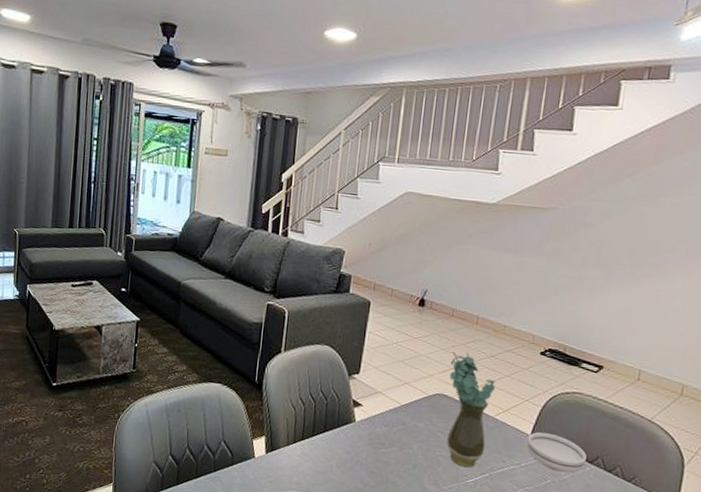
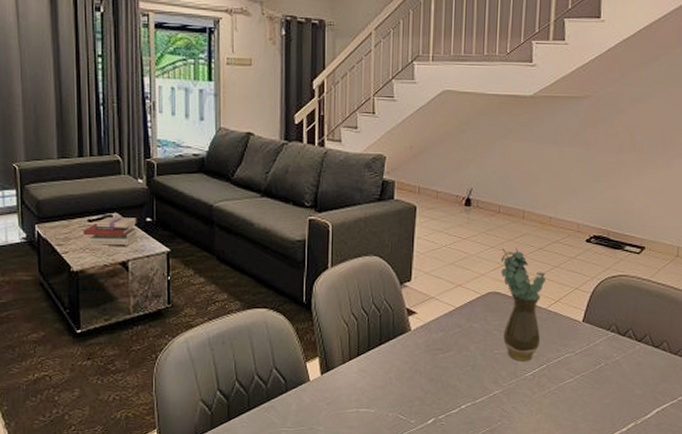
books: none [66,284,113,313] -> present [82,217,138,247]
bowl: present [527,431,587,473] -> none [580,317,636,354]

